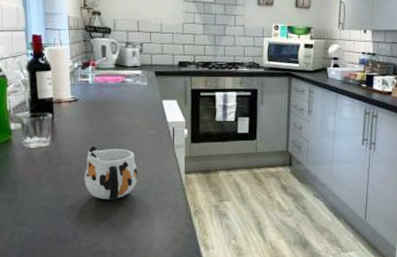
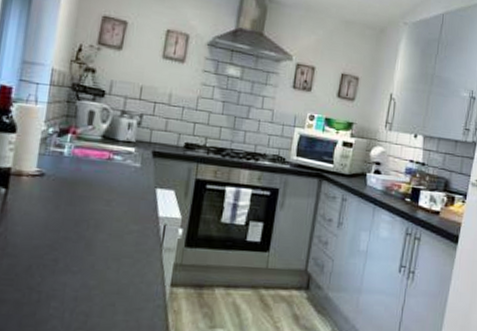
mug: present [84,146,138,201] -> none [32,237,108,314]

